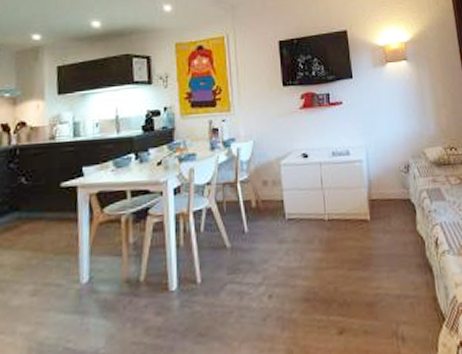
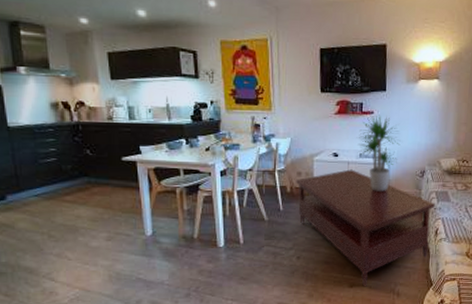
coffee table: none [261,171,431,332] -> present [295,169,435,287]
potted plant: none [326,105,377,196] -> present [356,115,401,191]

